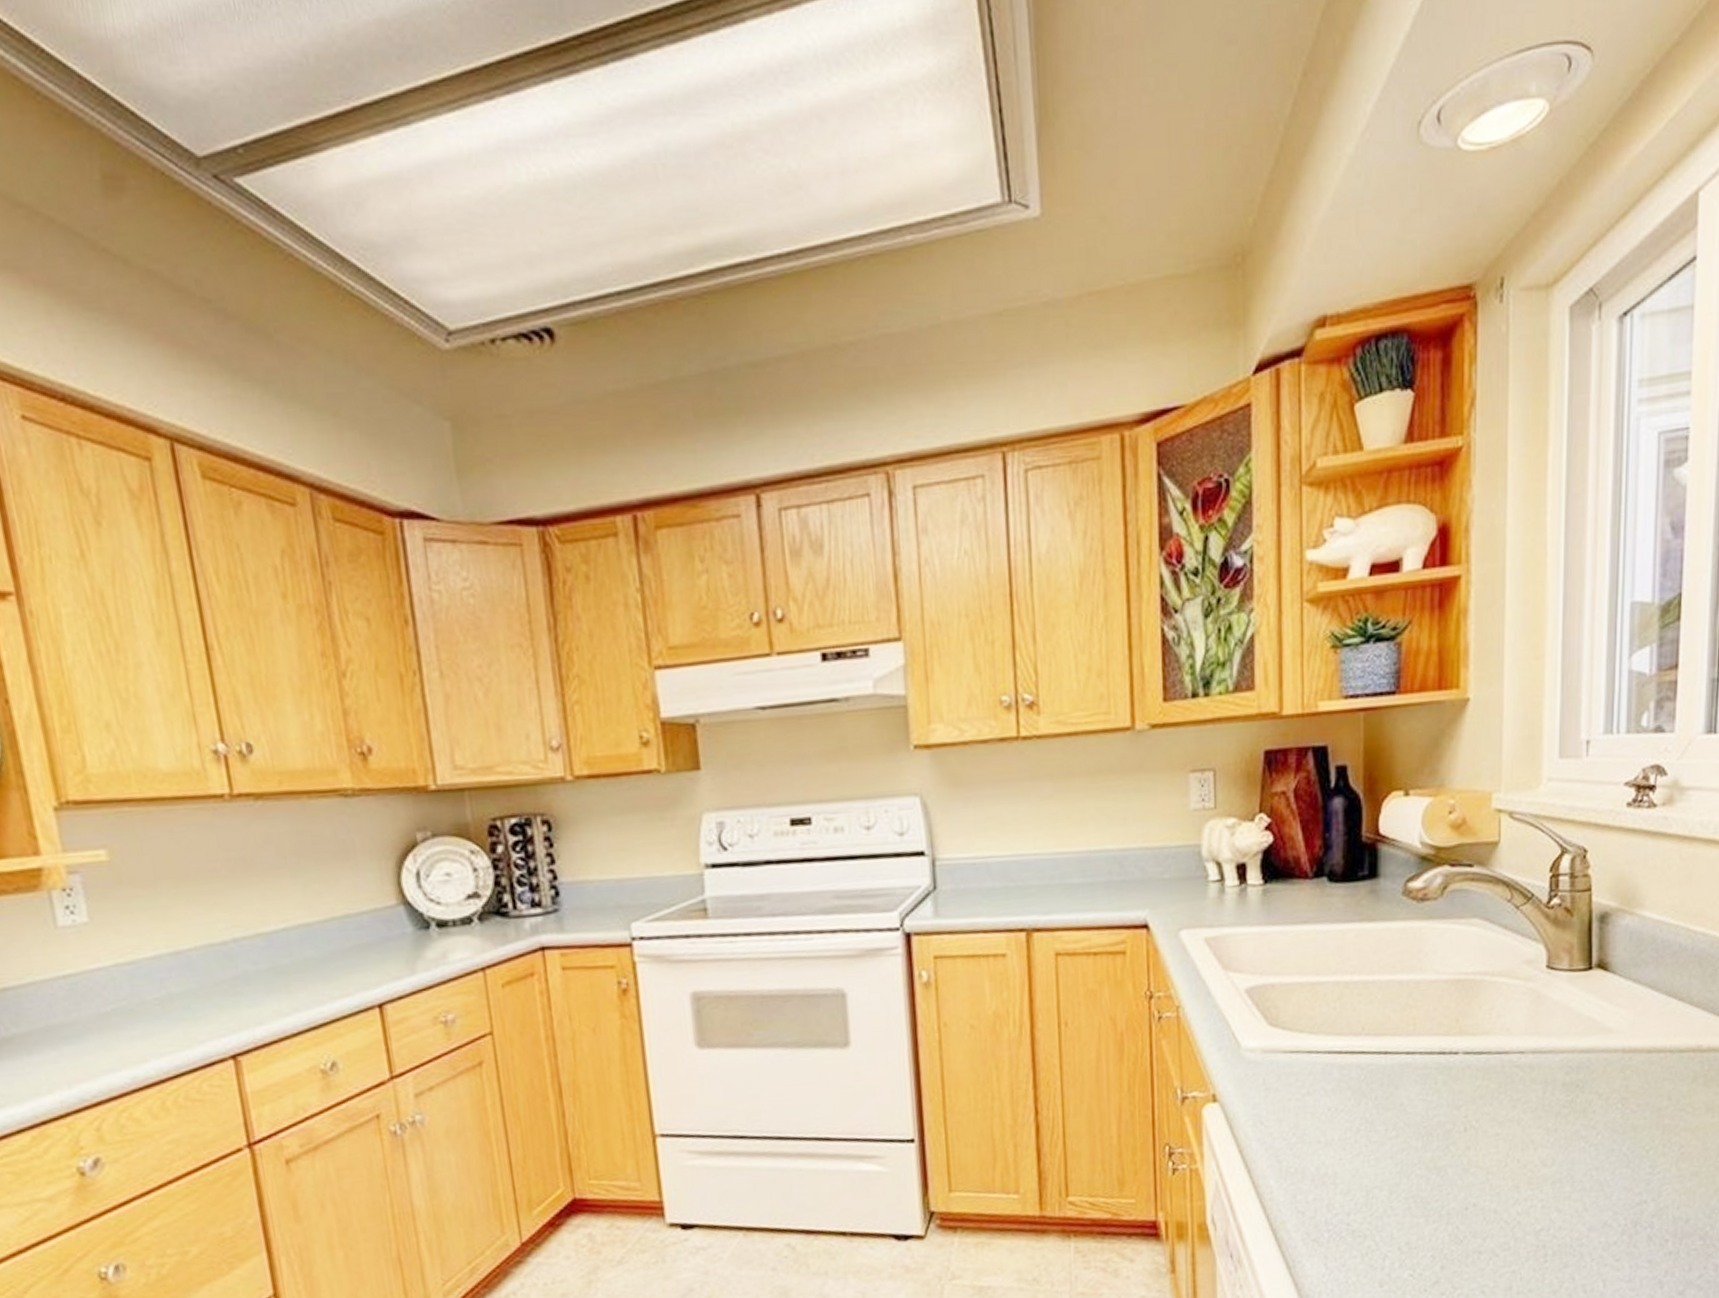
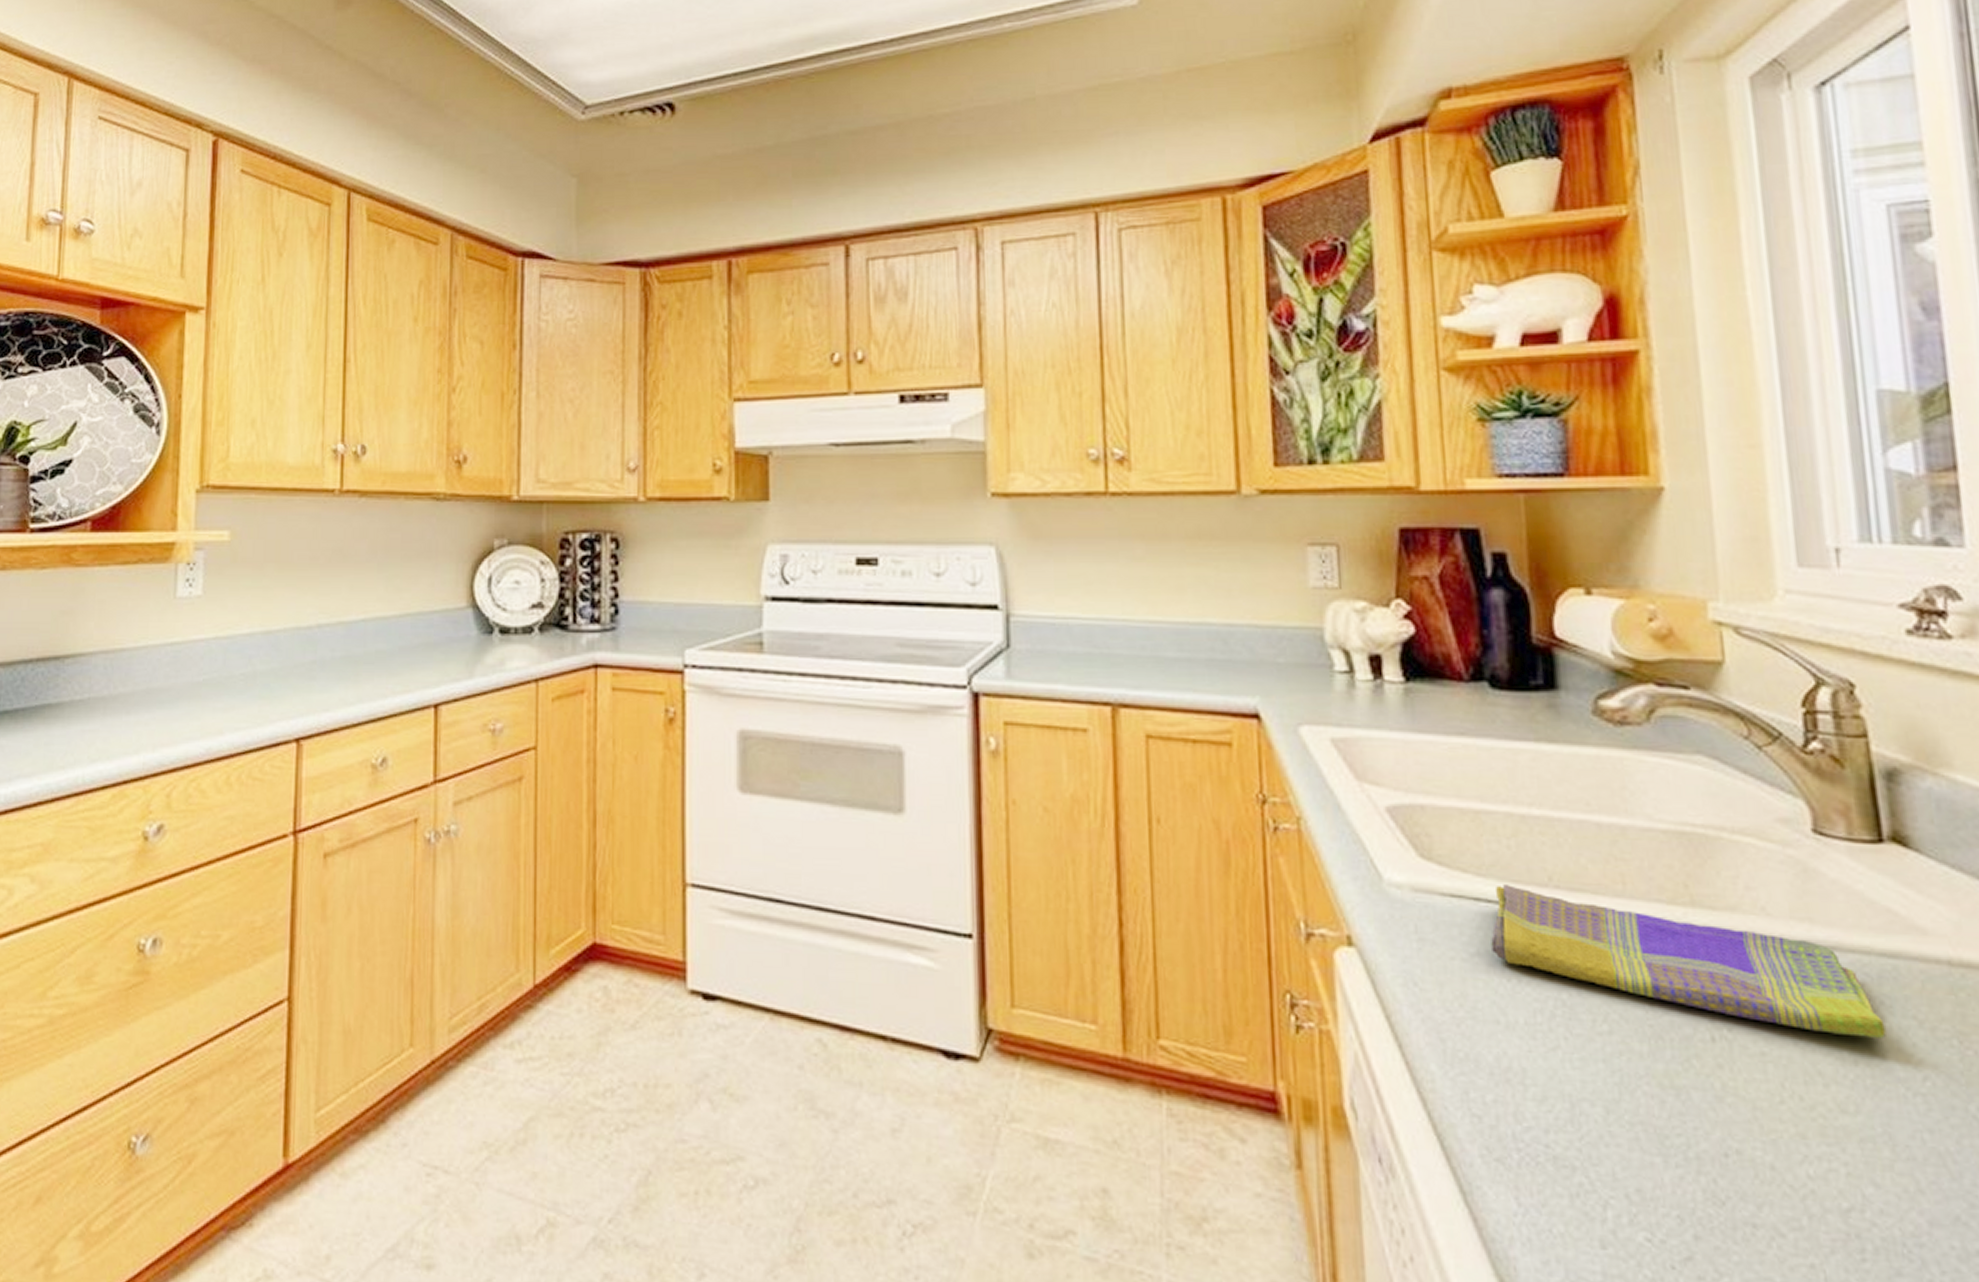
dish towel: none [1318,1037,1577,1113] -> present [1491,885,1886,1038]

